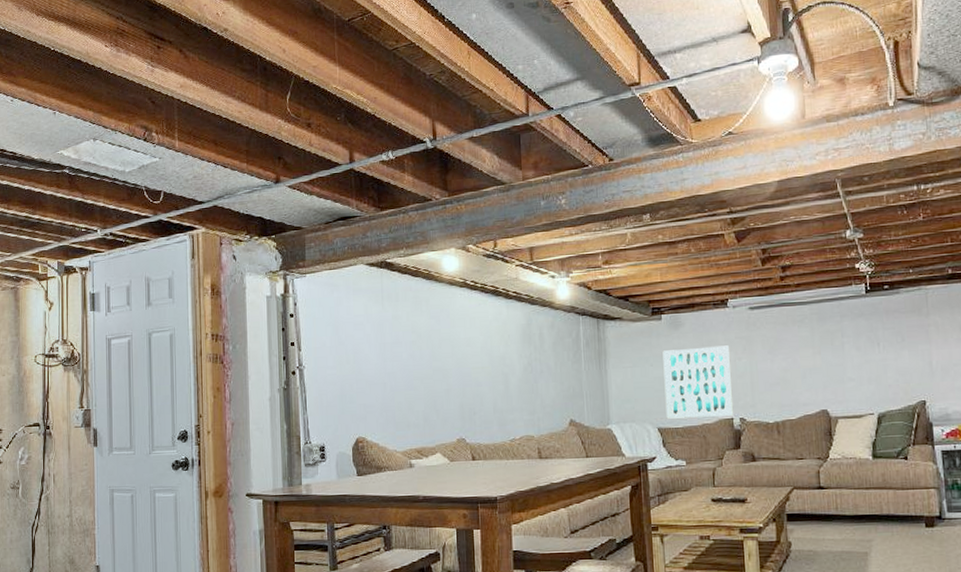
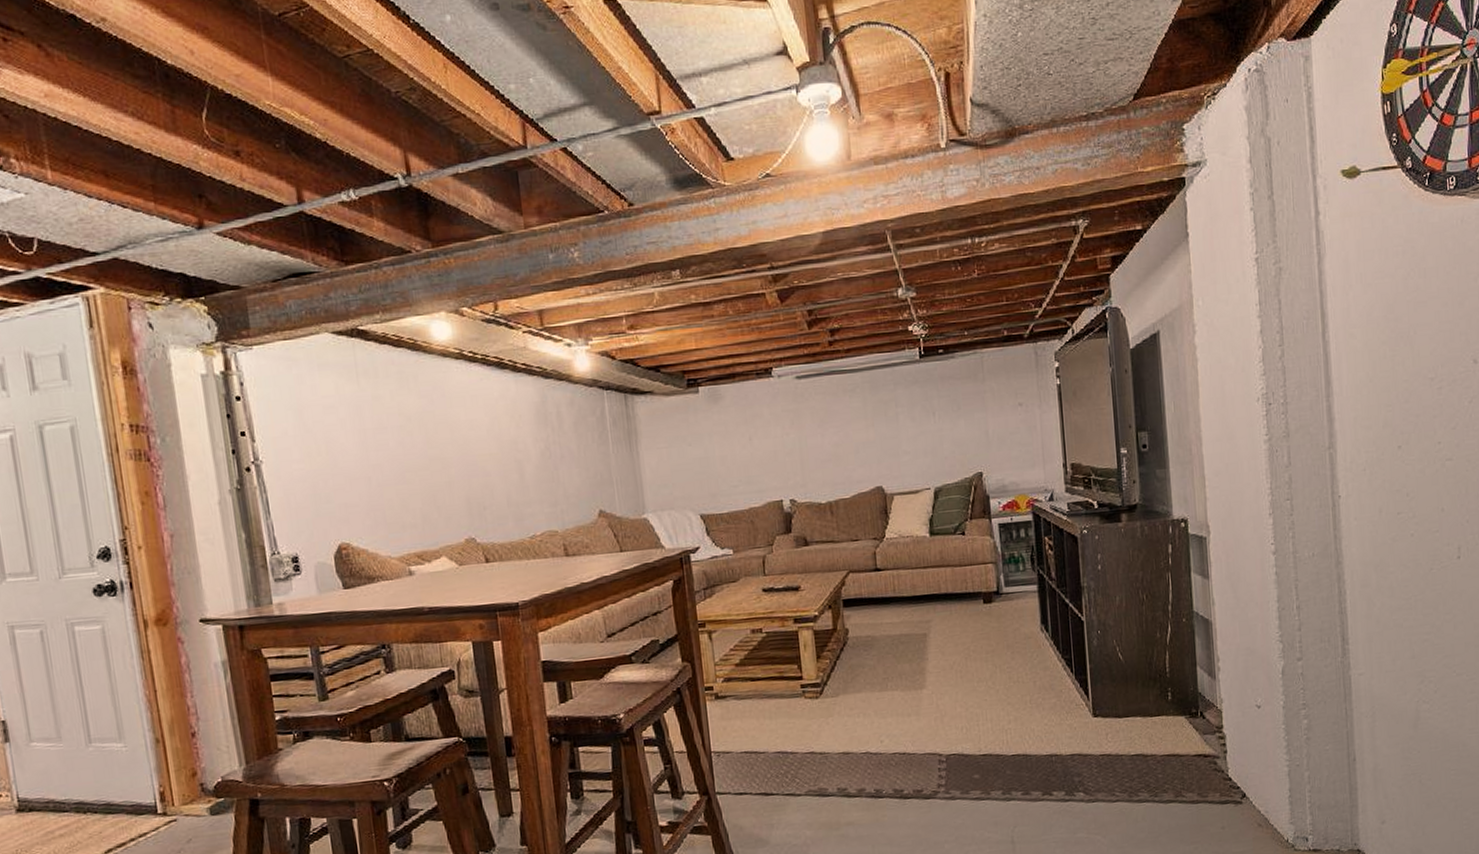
wall art: present [662,345,734,419] -> none [701,420,783,504]

